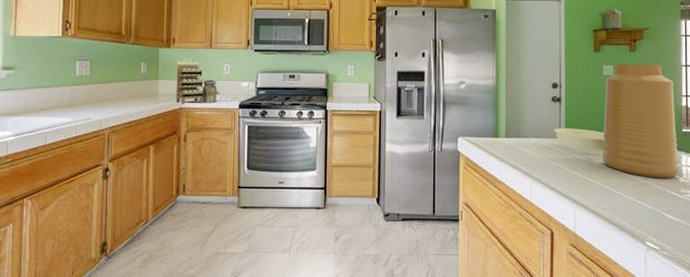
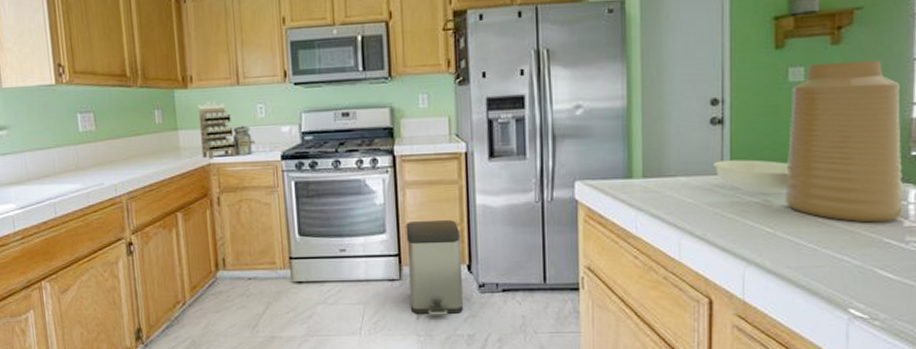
pedal bin: none [330,162,373,238] -> present [405,220,464,315]

